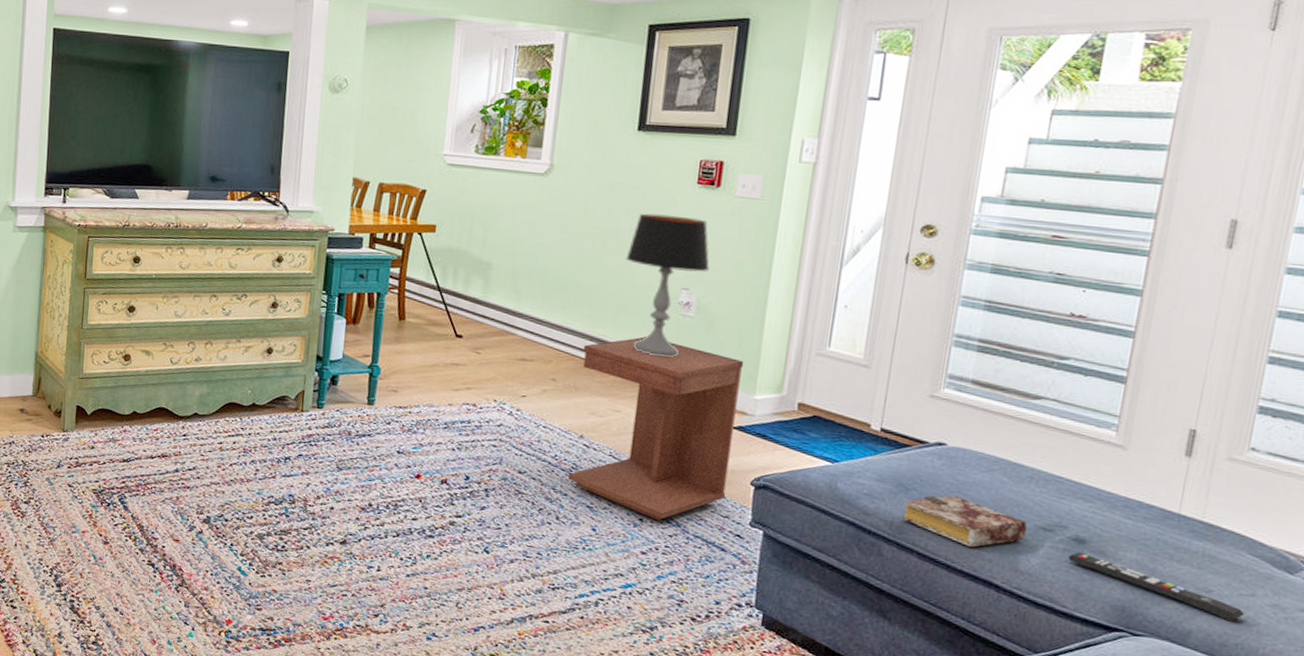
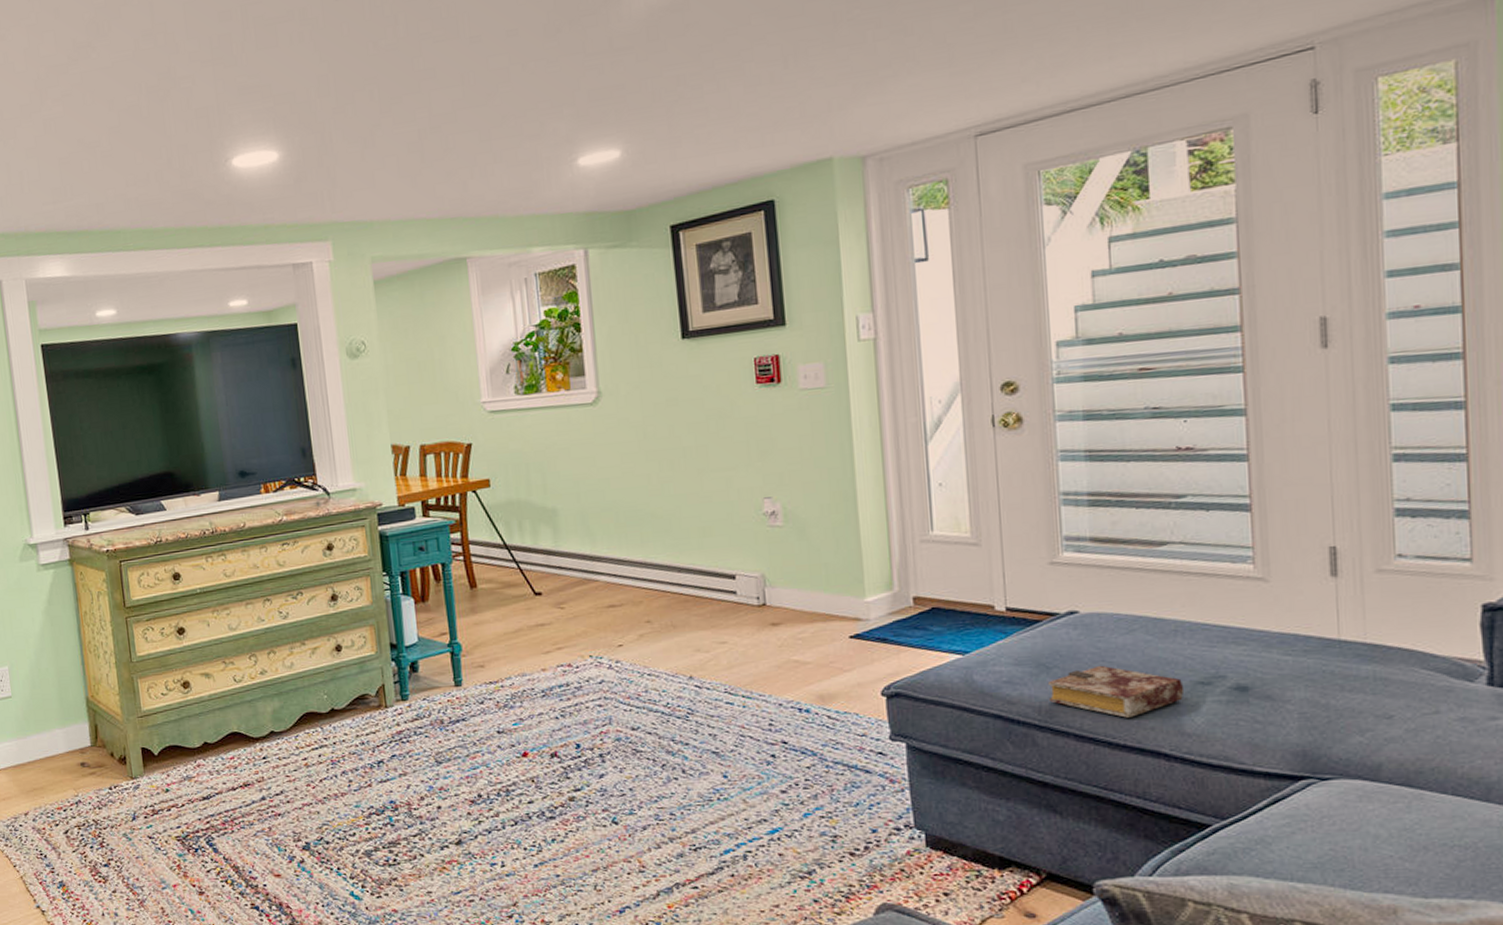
side table: present [568,336,744,521] -> none [673,557,858,753]
table lamp: present [626,213,710,358] -> none [698,420,788,576]
remote control: present [1067,552,1245,622] -> none [1233,700,1433,746]

